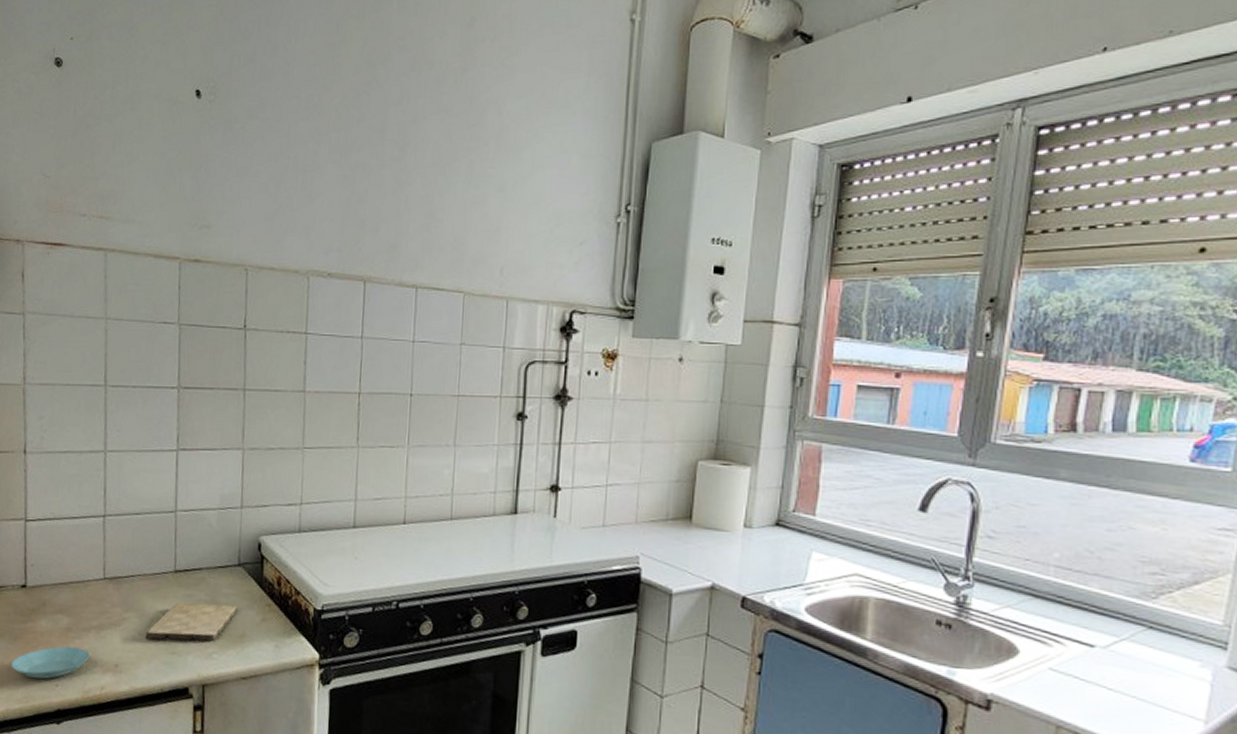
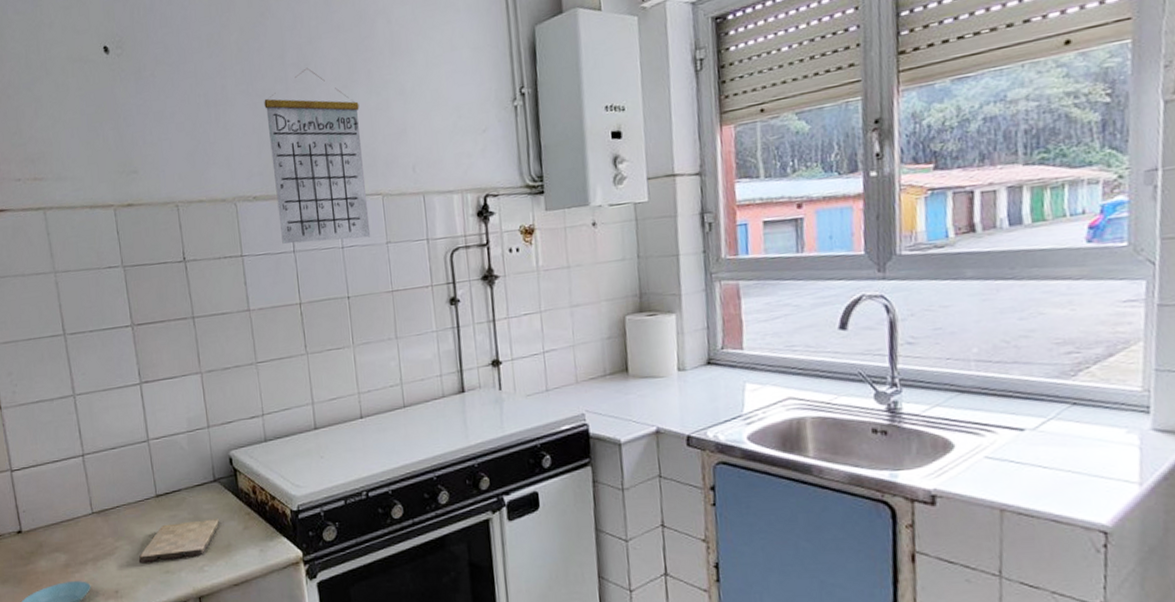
calendar: none [351,147,455,335] -> present [264,67,371,244]

